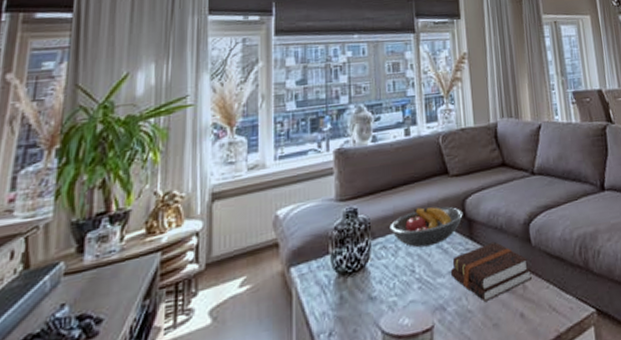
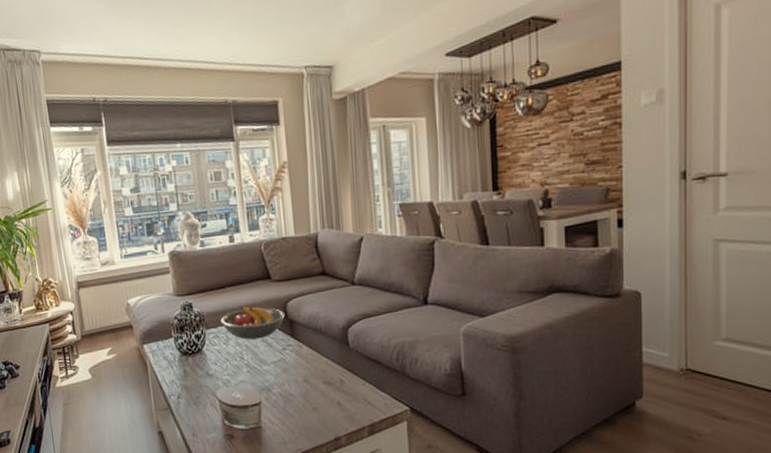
hardback book: present [450,242,532,302] -> none [274,342,349,389]

